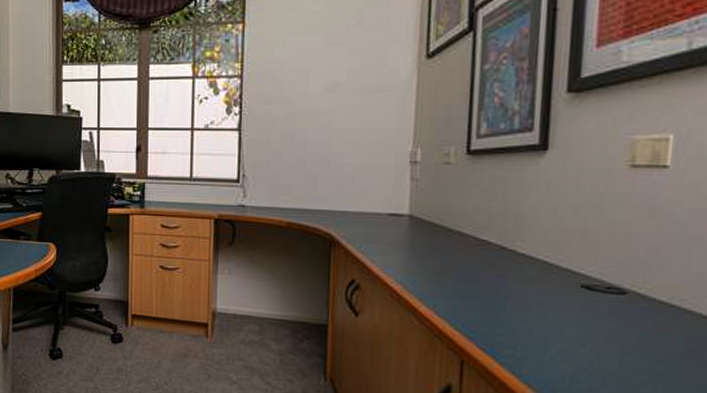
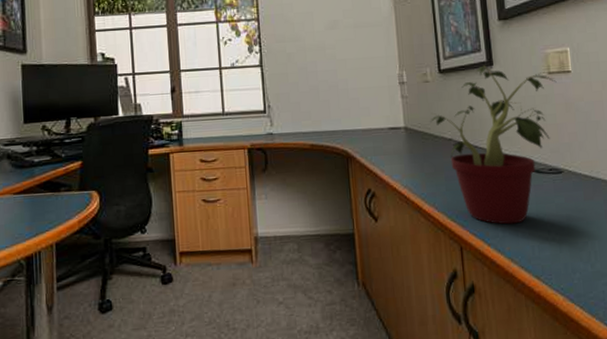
potted plant: none [445,149,643,346] -> present [430,65,557,225]

